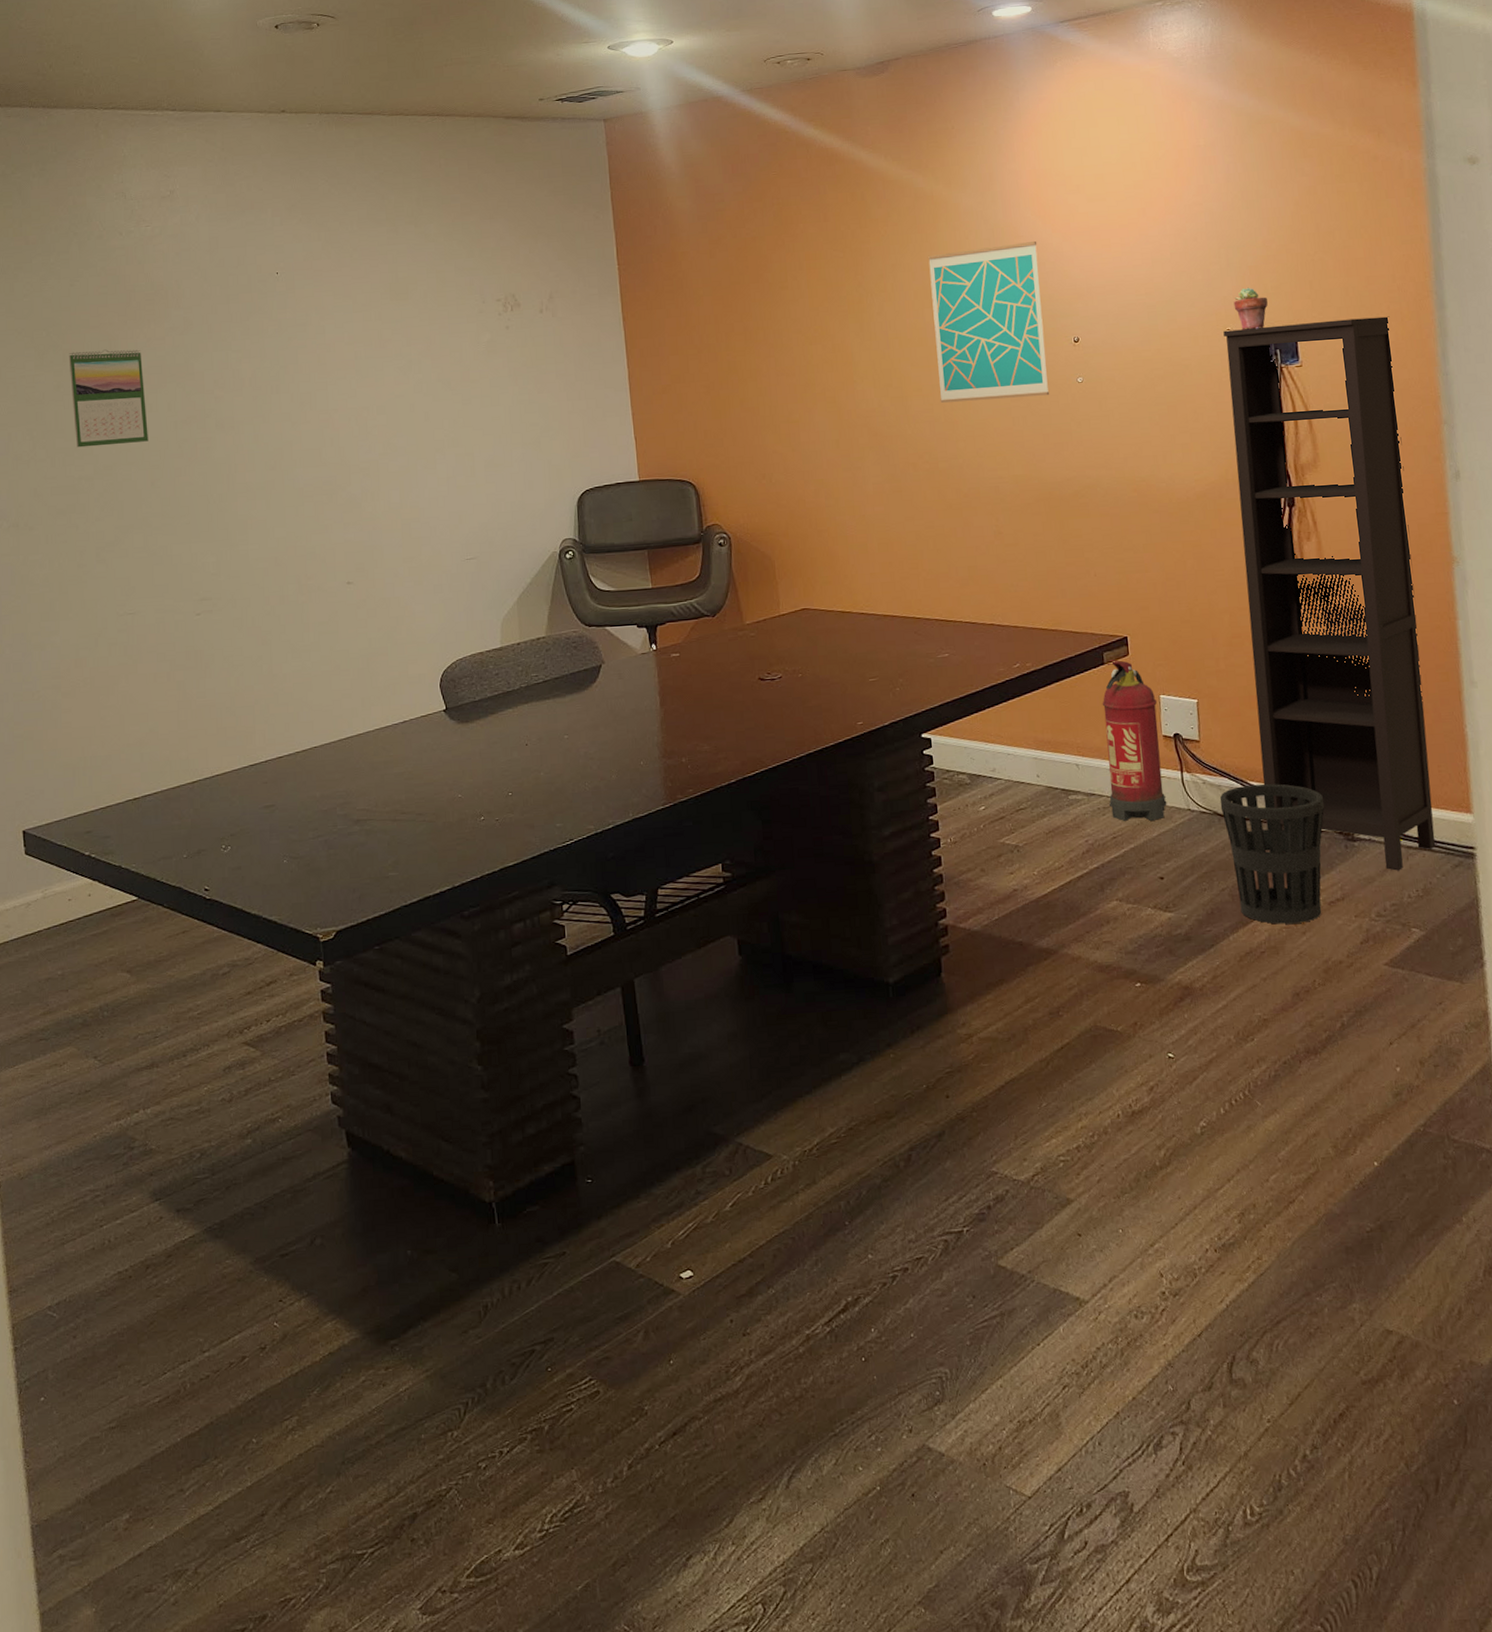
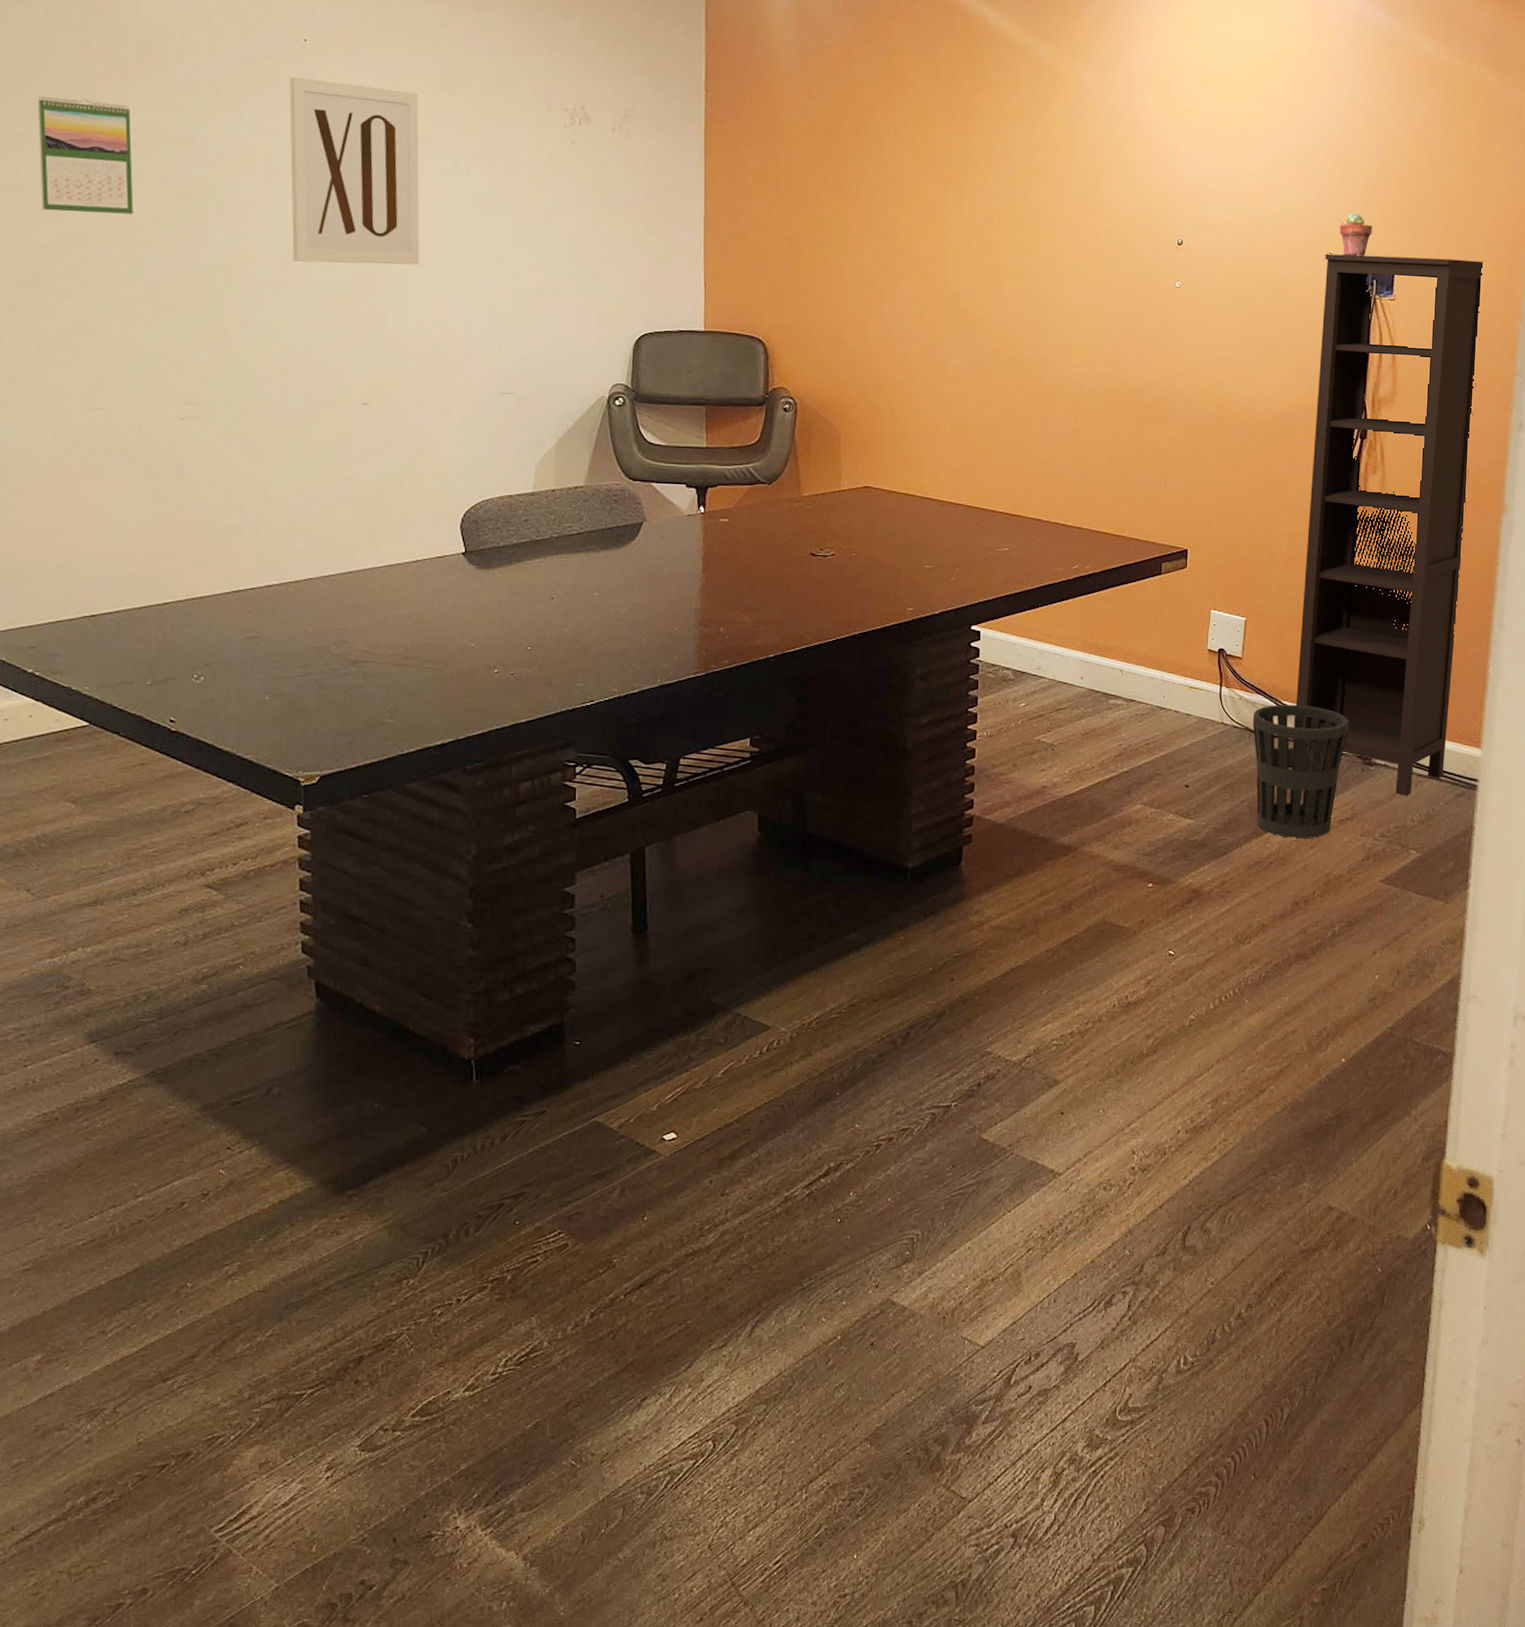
wall art: none [266,304,386,464] -> present [289,76,420,265]
wall art: present [928,241,1050,404] -> none [1034,131,1155,296]
fire extinguisher: present [1102,660,1167,822] -> none [1147,571,1207,732]

